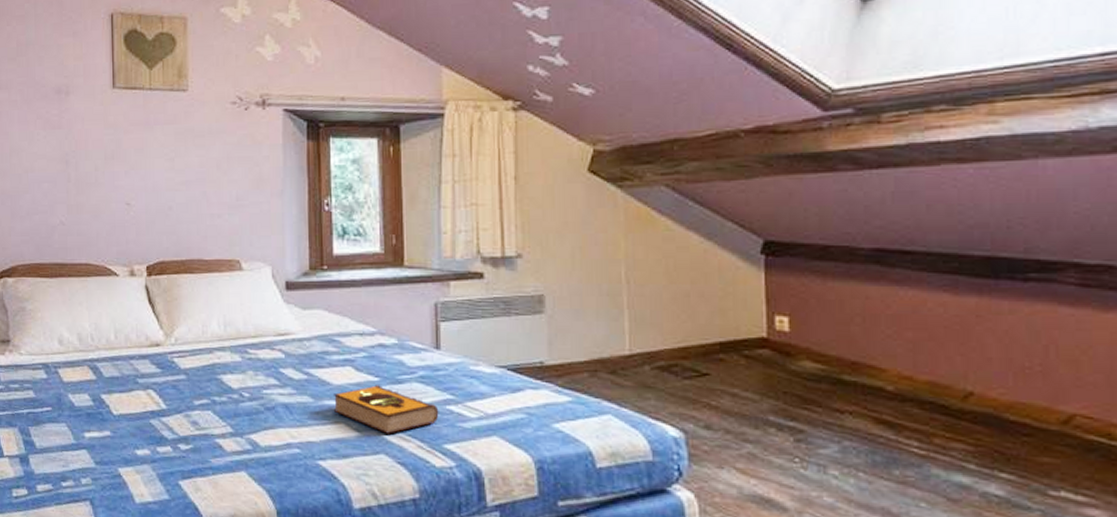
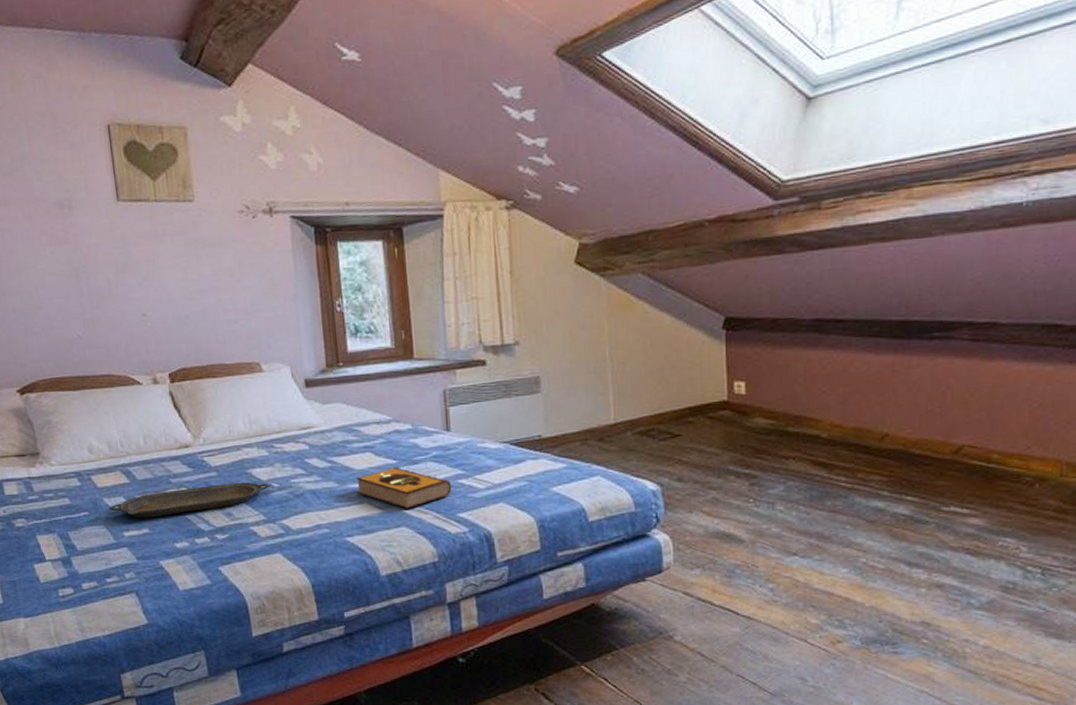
serving tray: none [72,388,241,420] -> present [108,482,271,518]

